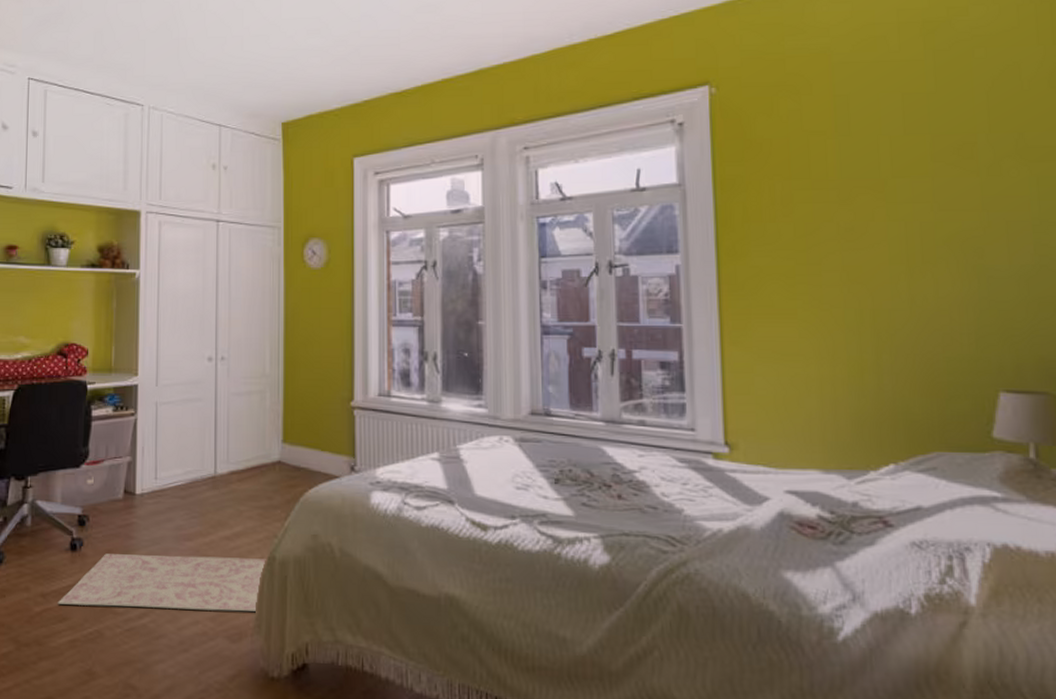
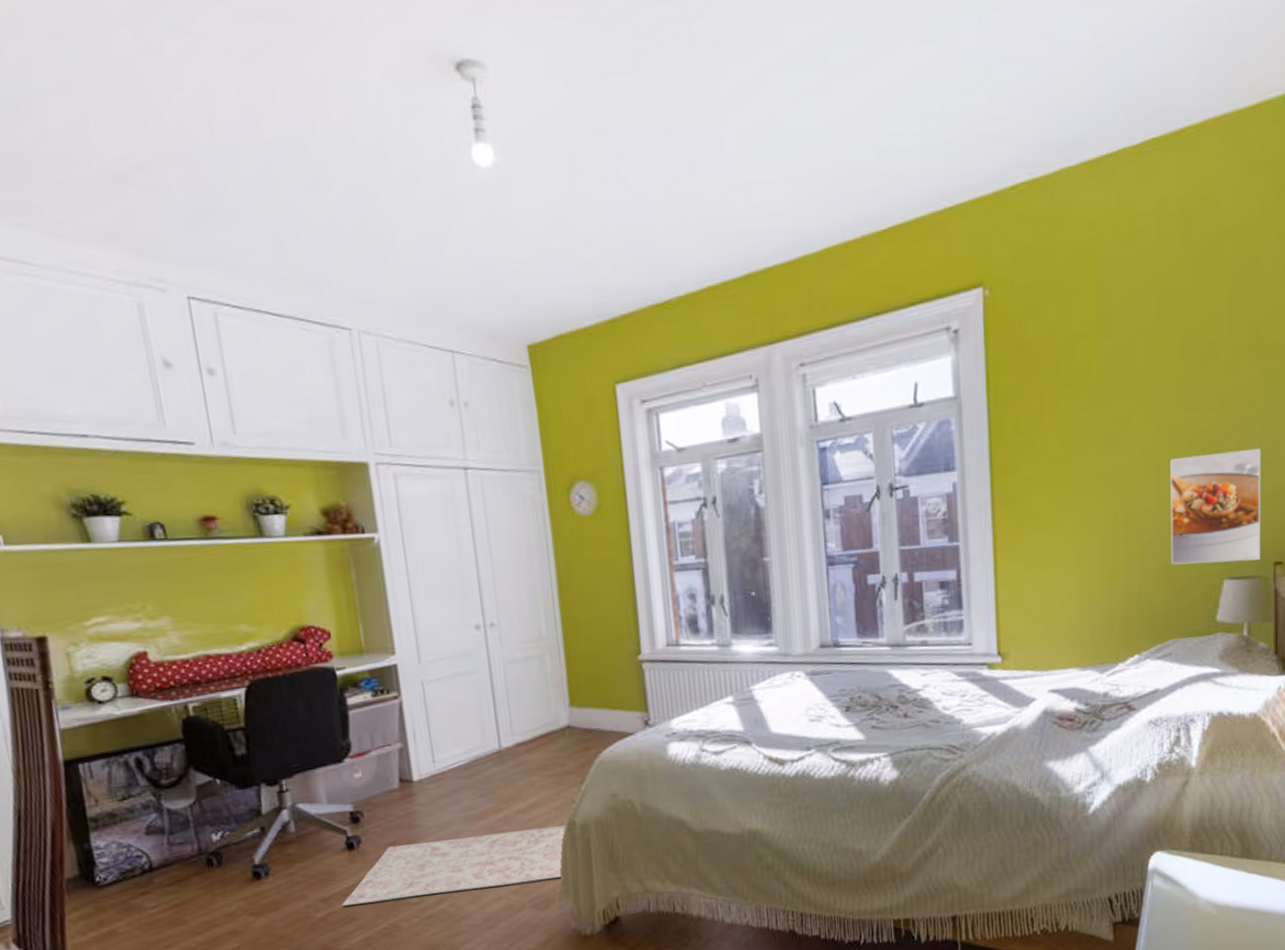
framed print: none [924,253,1046,374] -> present [1171,448,1261,565]

